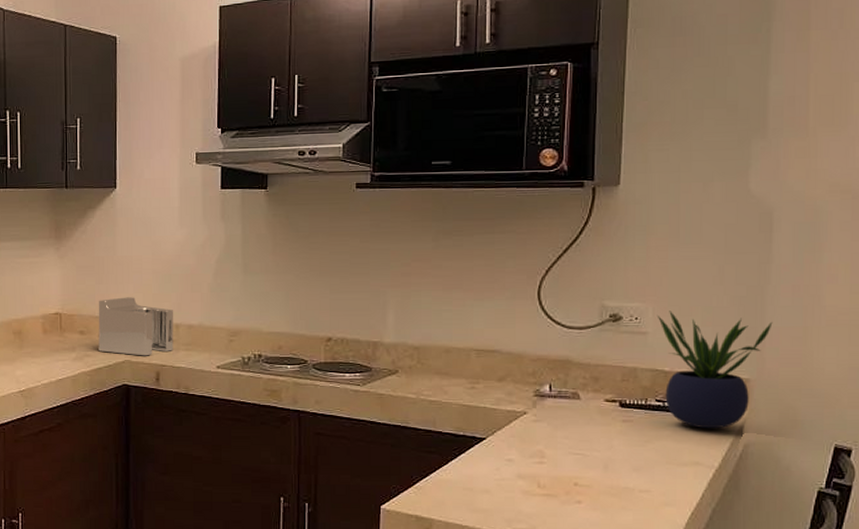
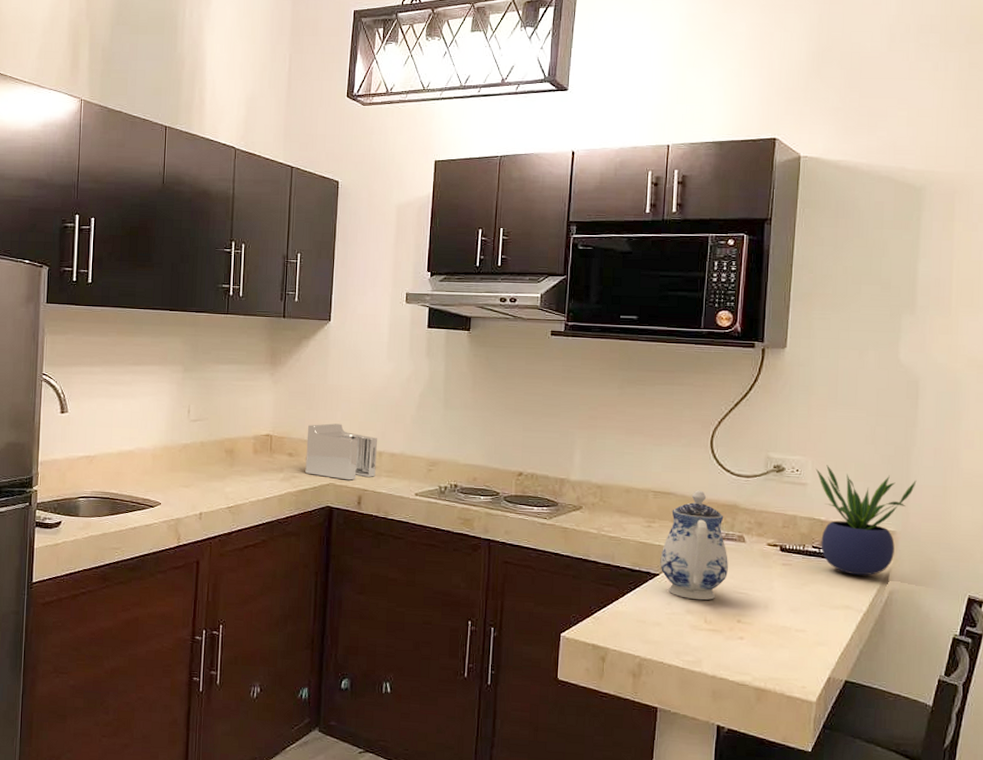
teapot: none [486,346,562,464] -> present [660,490,728,601]

